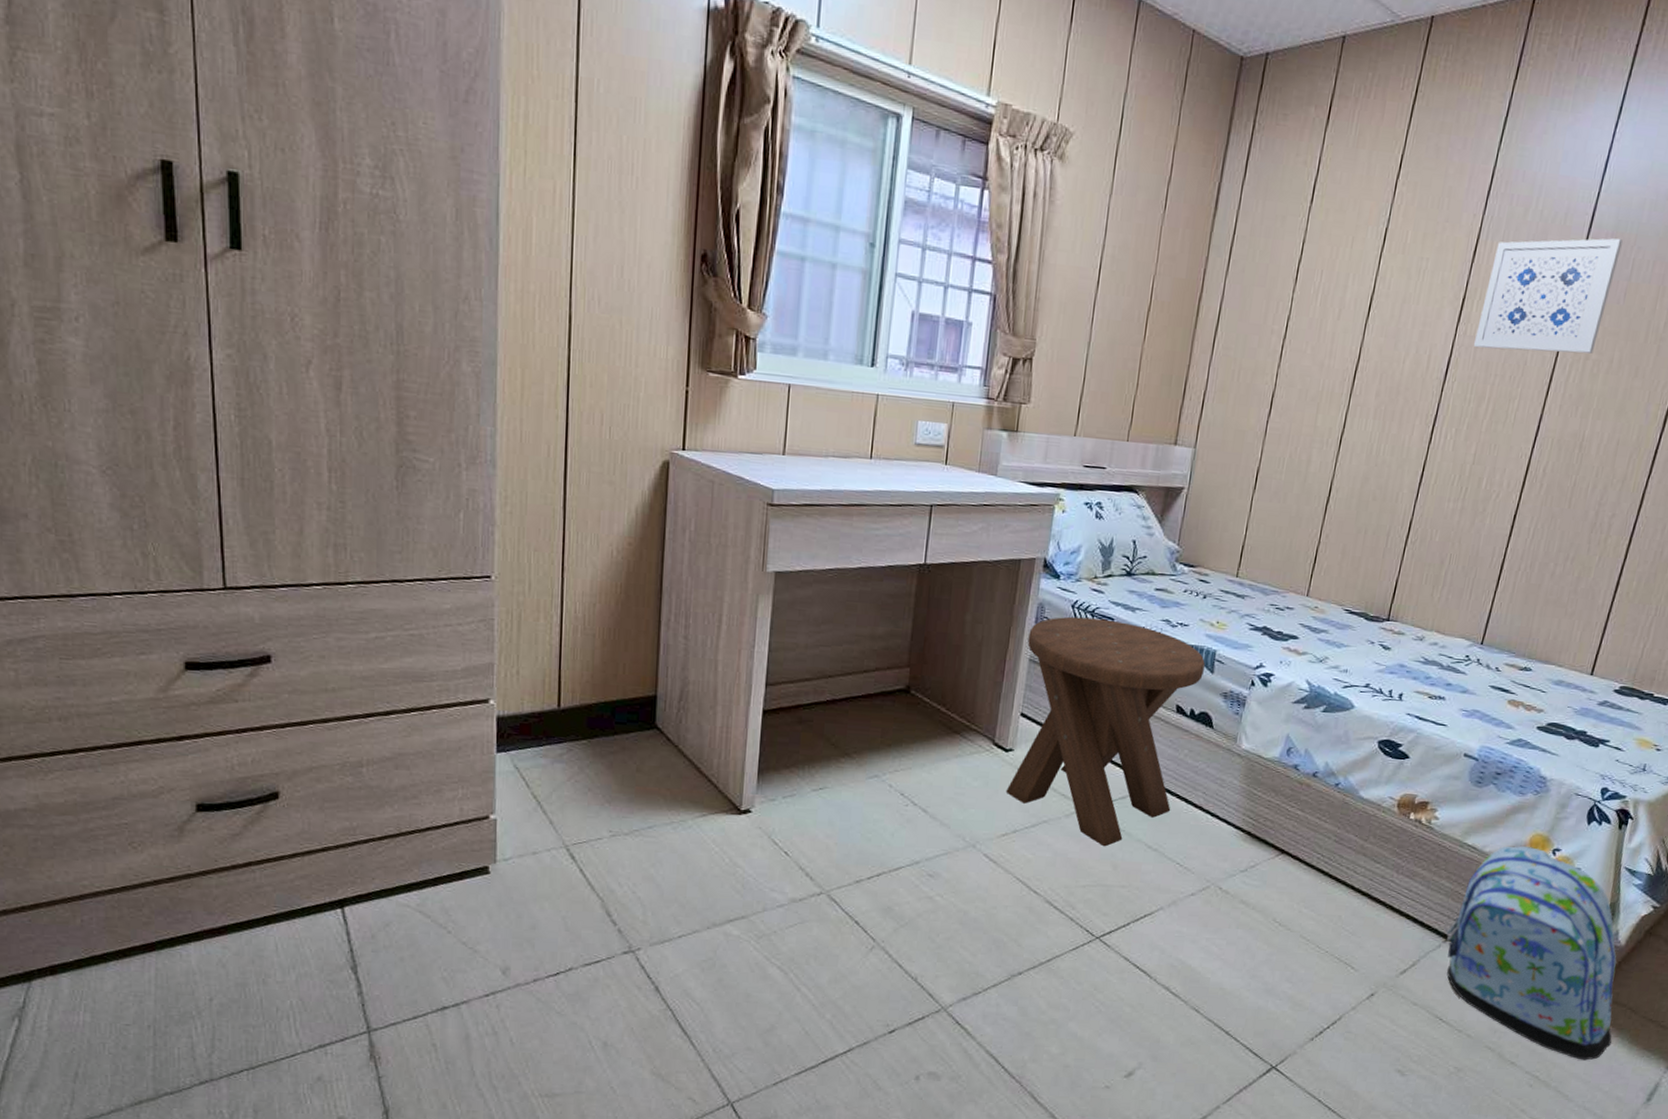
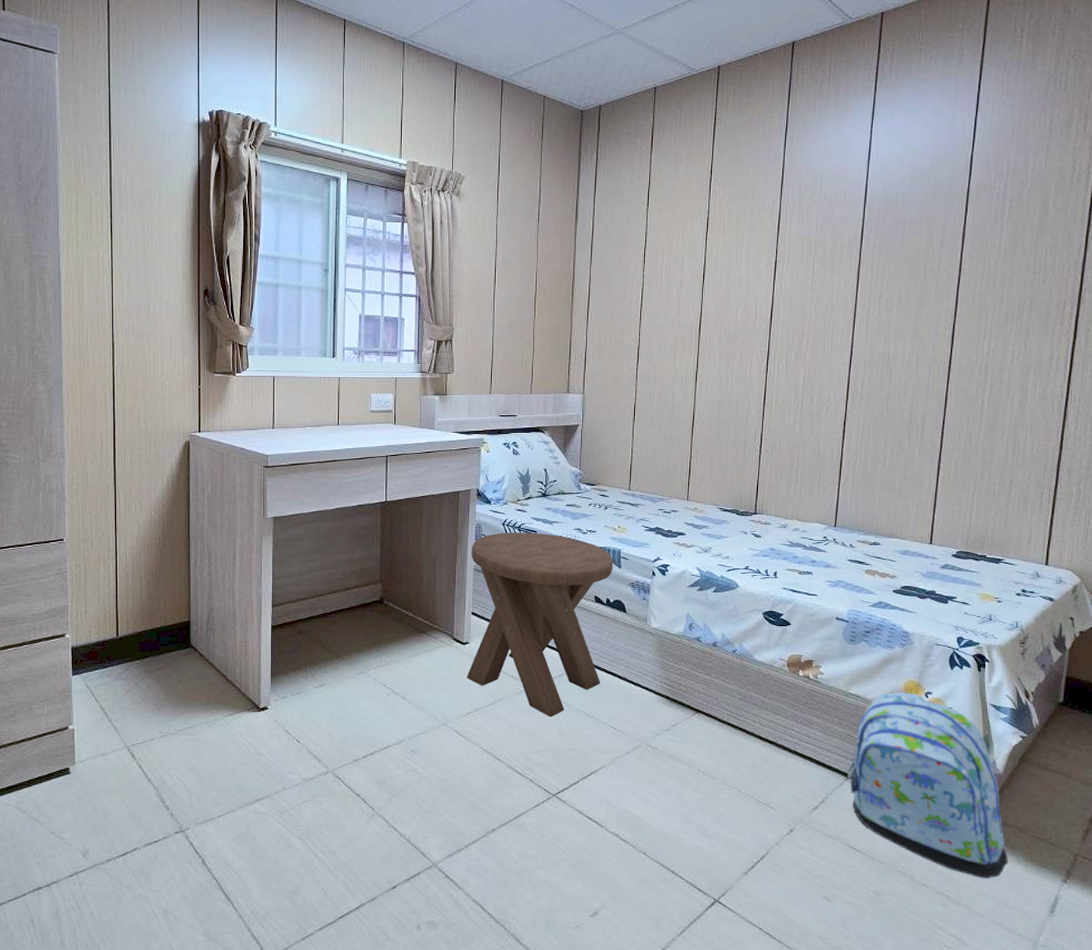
wall art: present [1473,238,1623,354] -> none [789,205,892,298]

